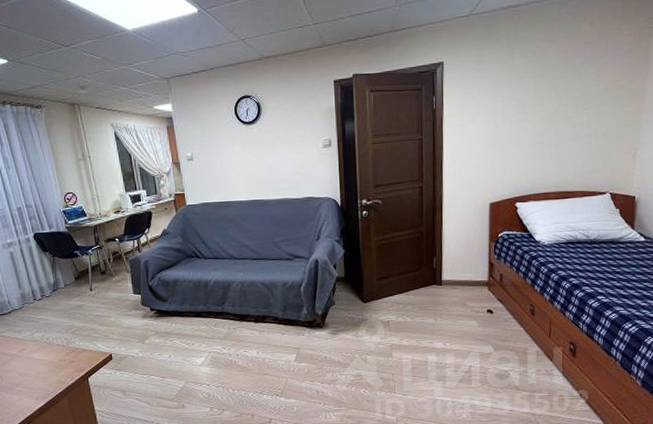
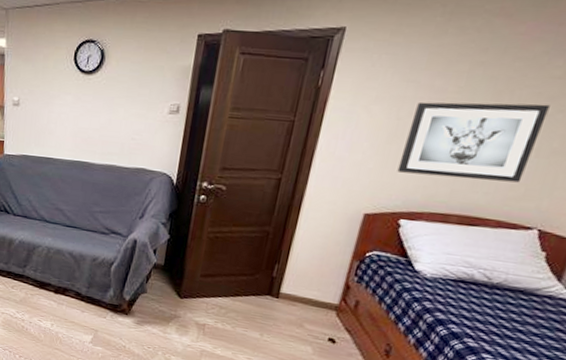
wall art: none [505,100,593,166] -> present [397,101,550,183]

